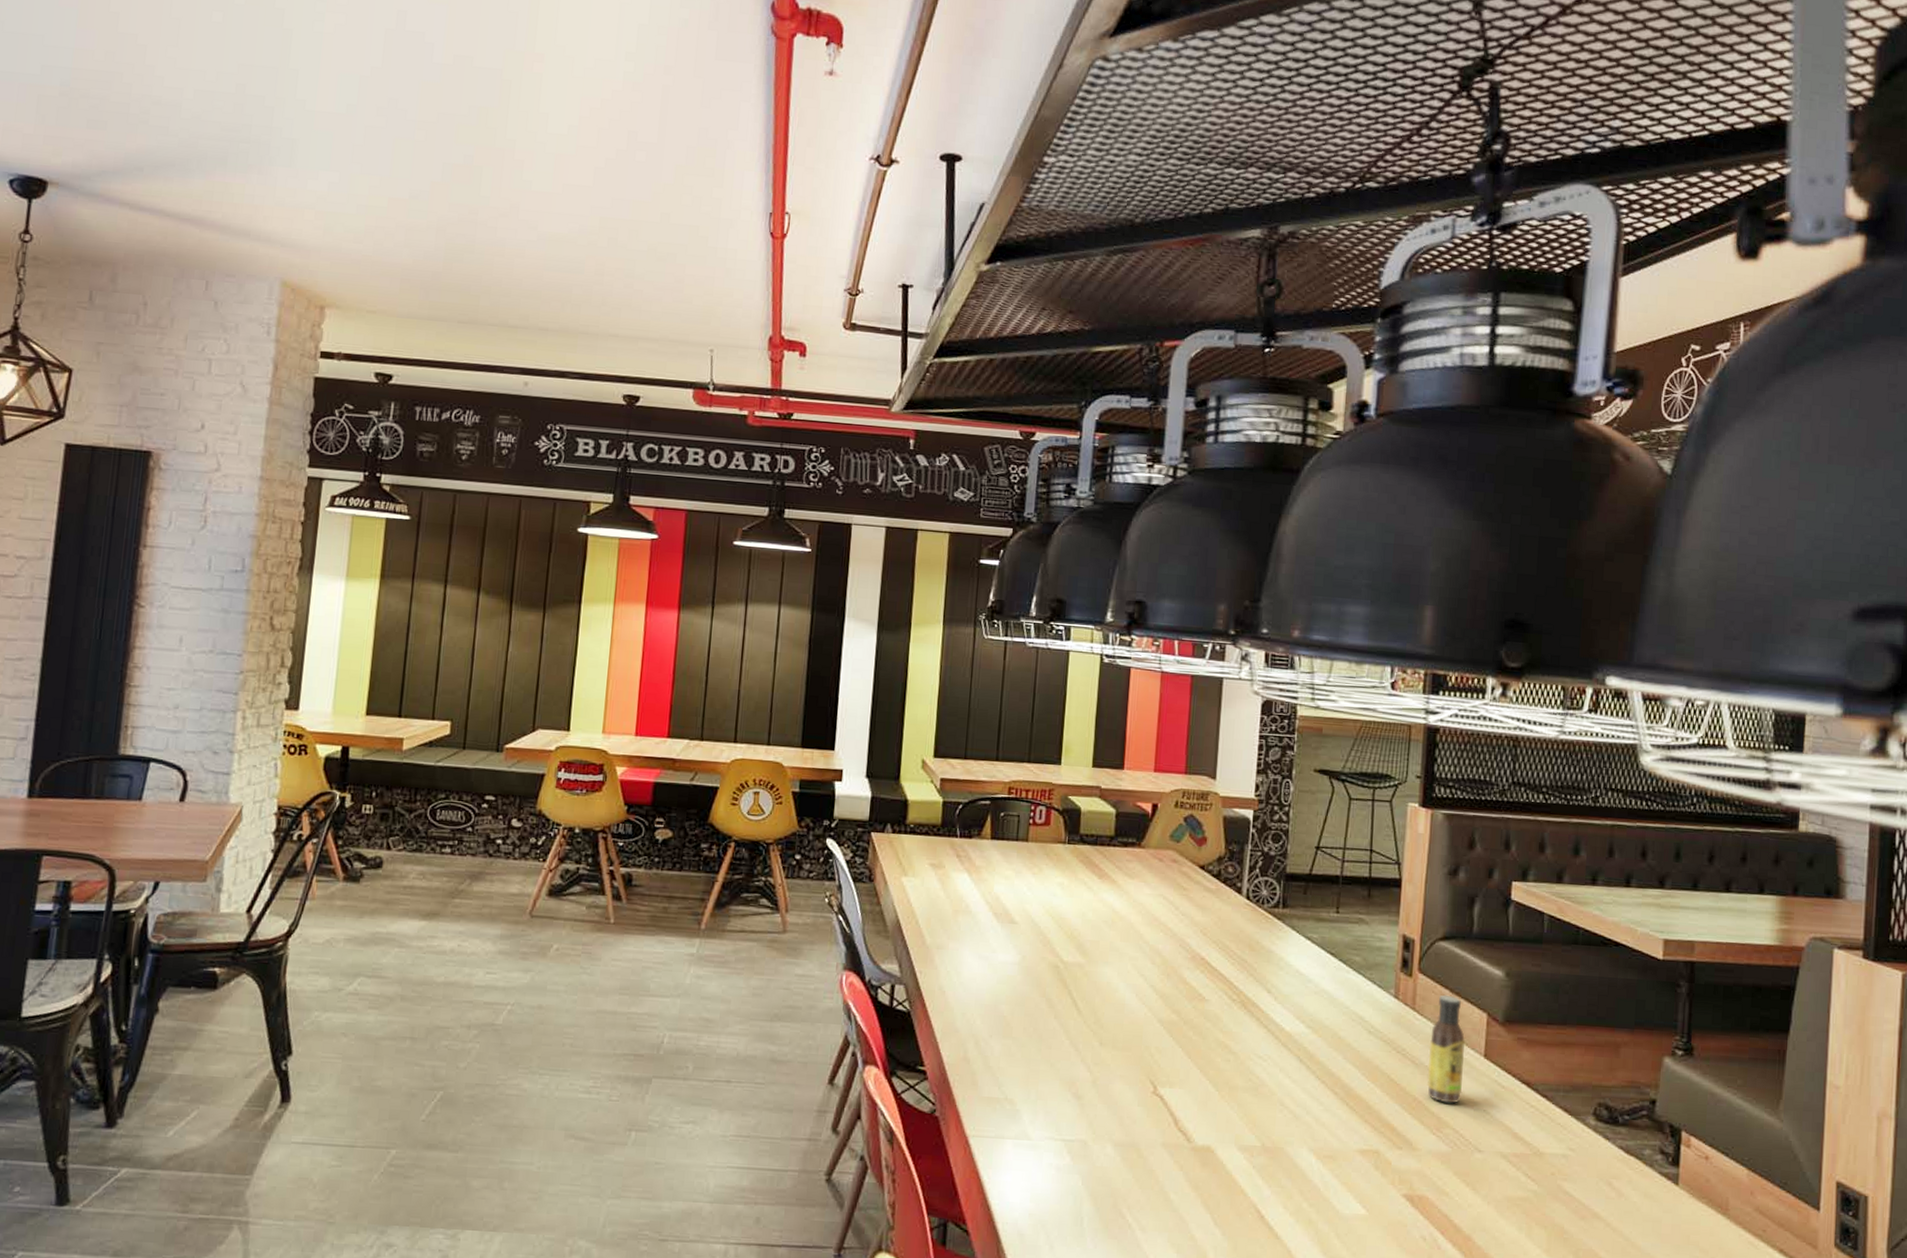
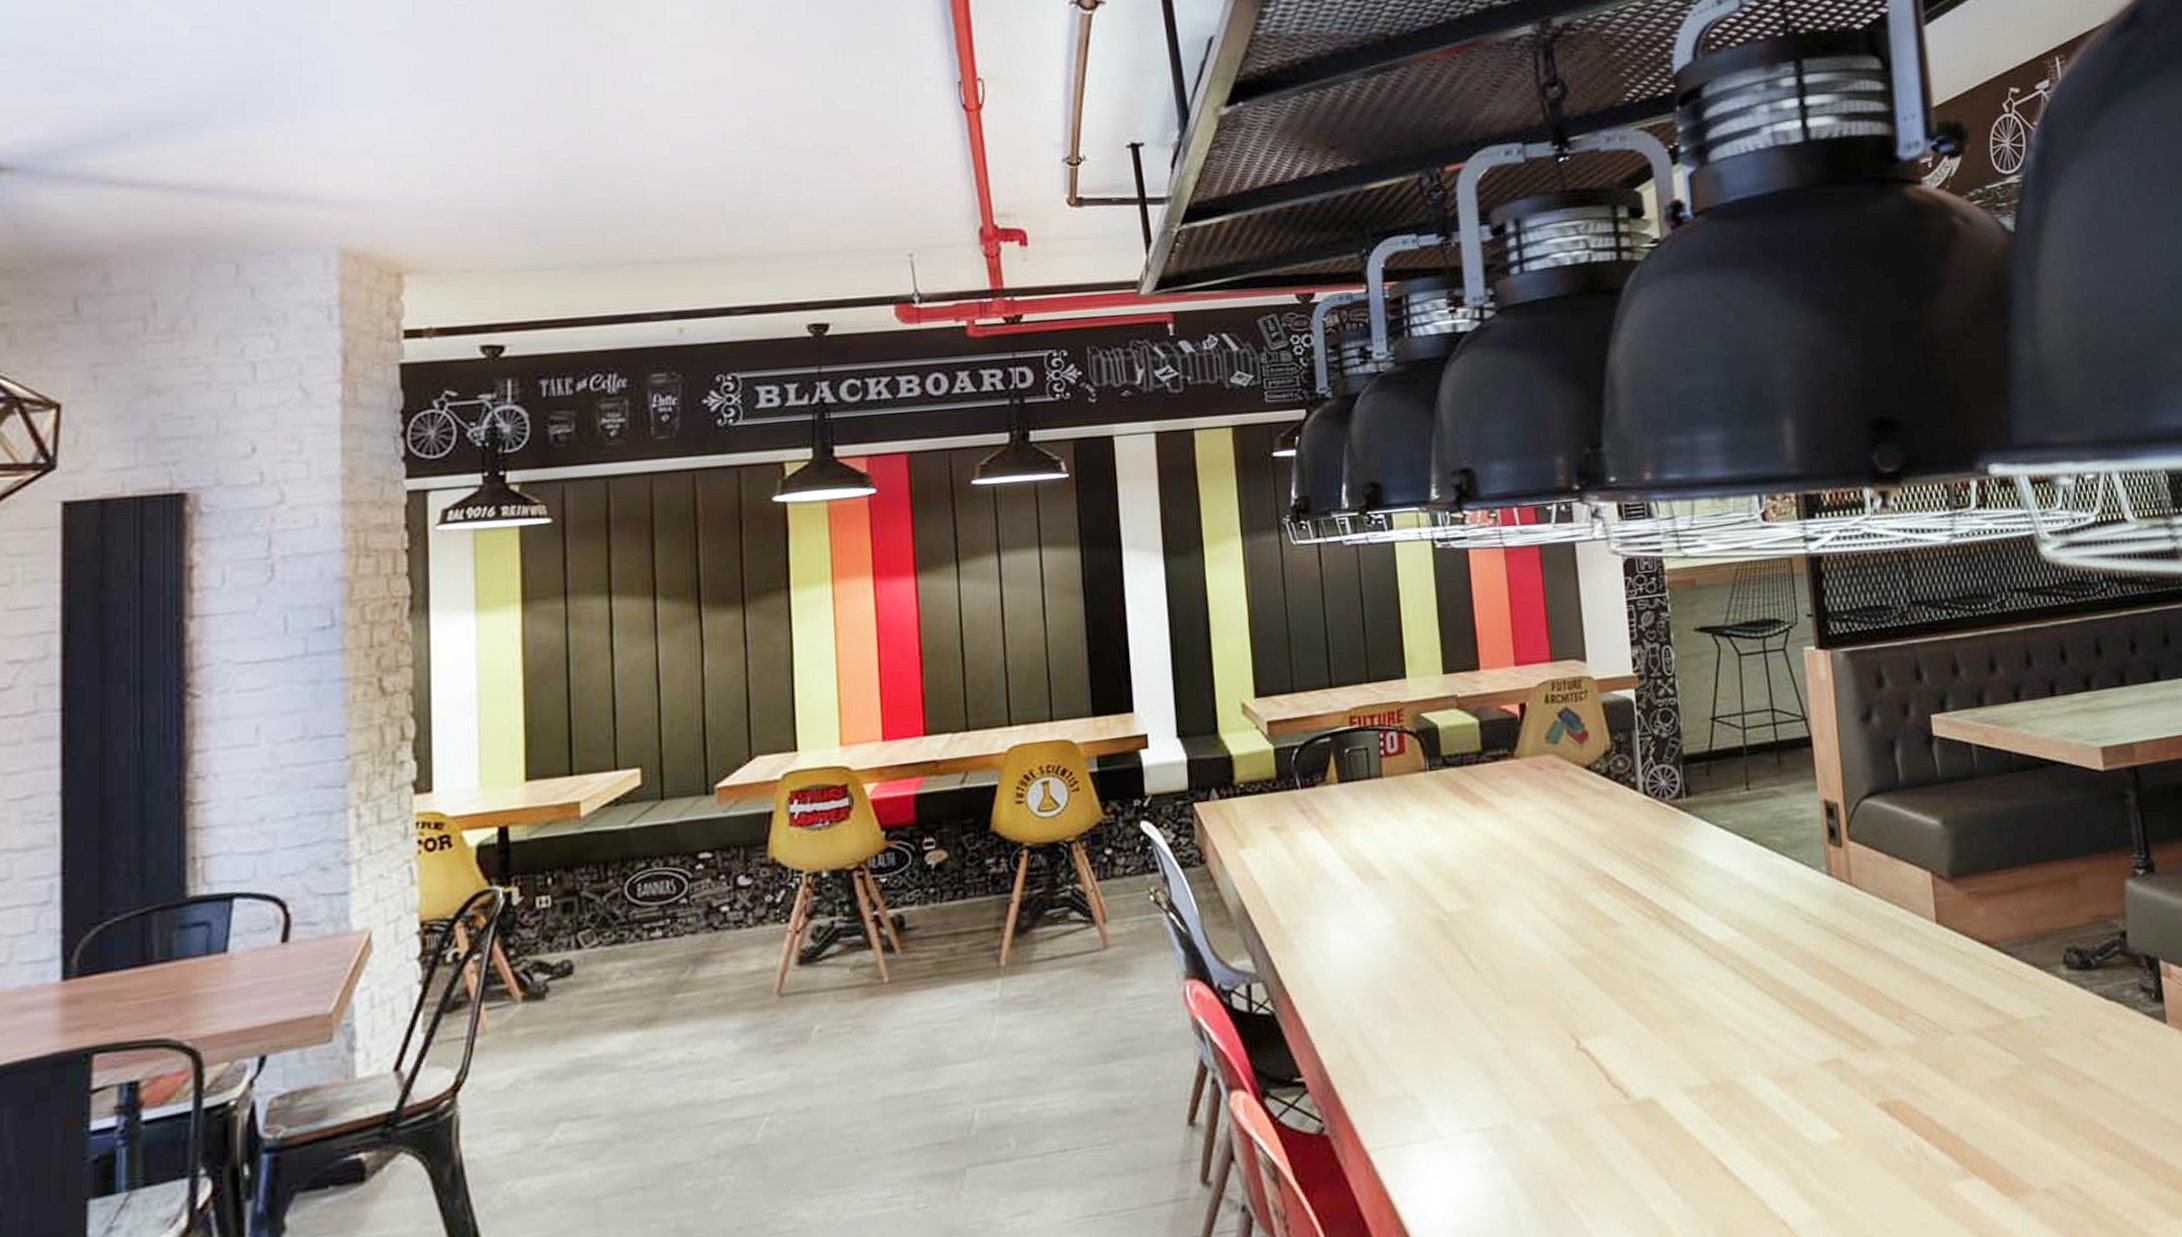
sauce bottle: present [1427,994,1466,1104] -> none [1874,859,1920,986]

